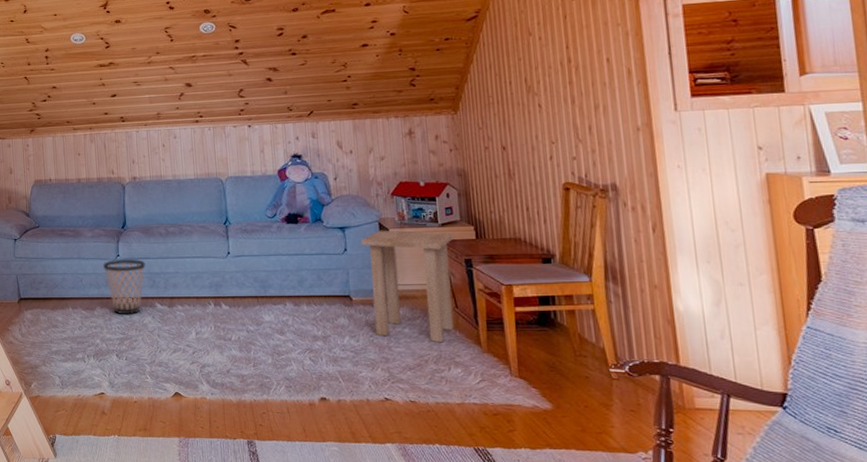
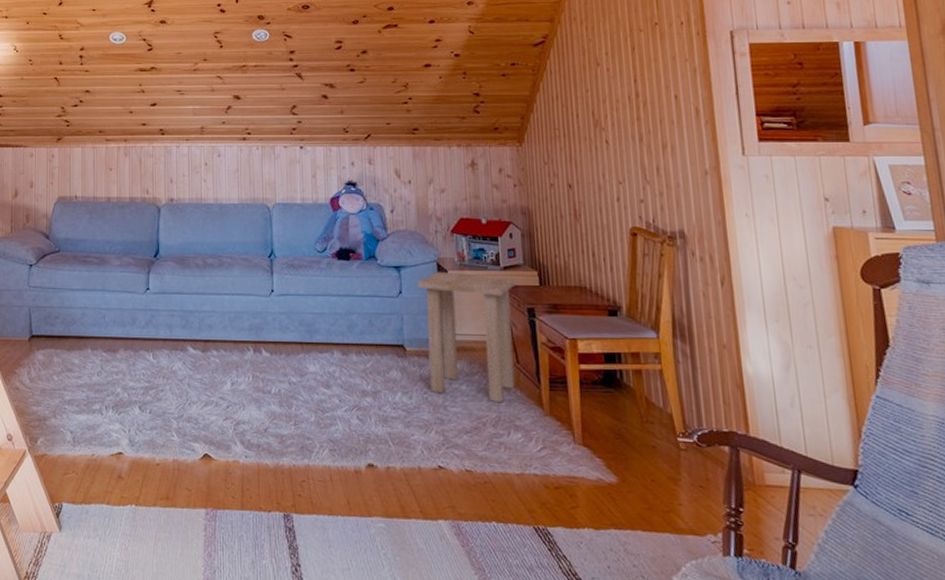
wastebasket: present [103,259,146,314] -> none [130,293,179,358]

